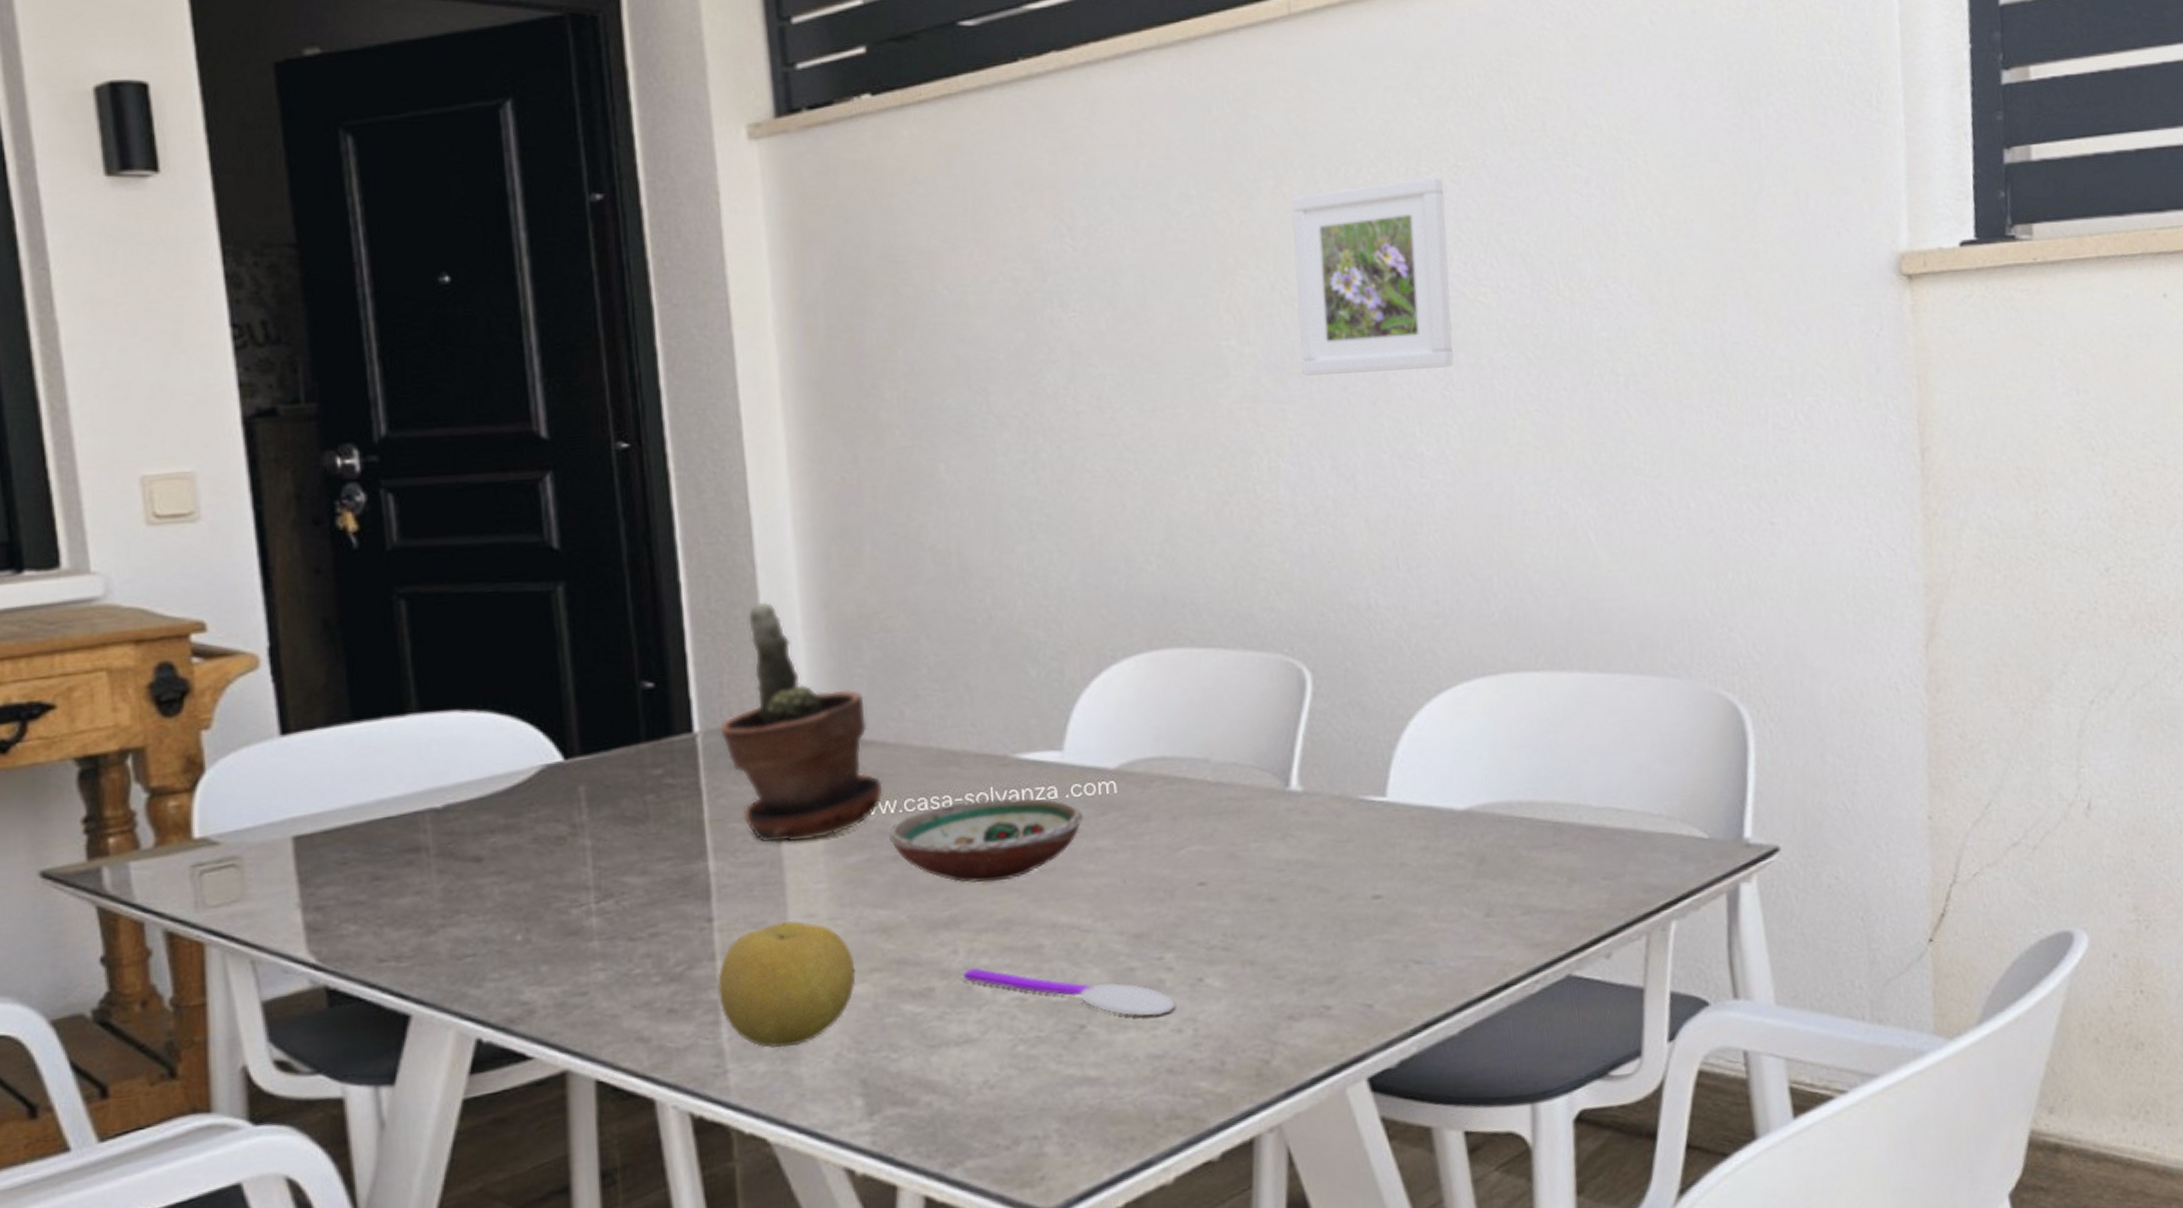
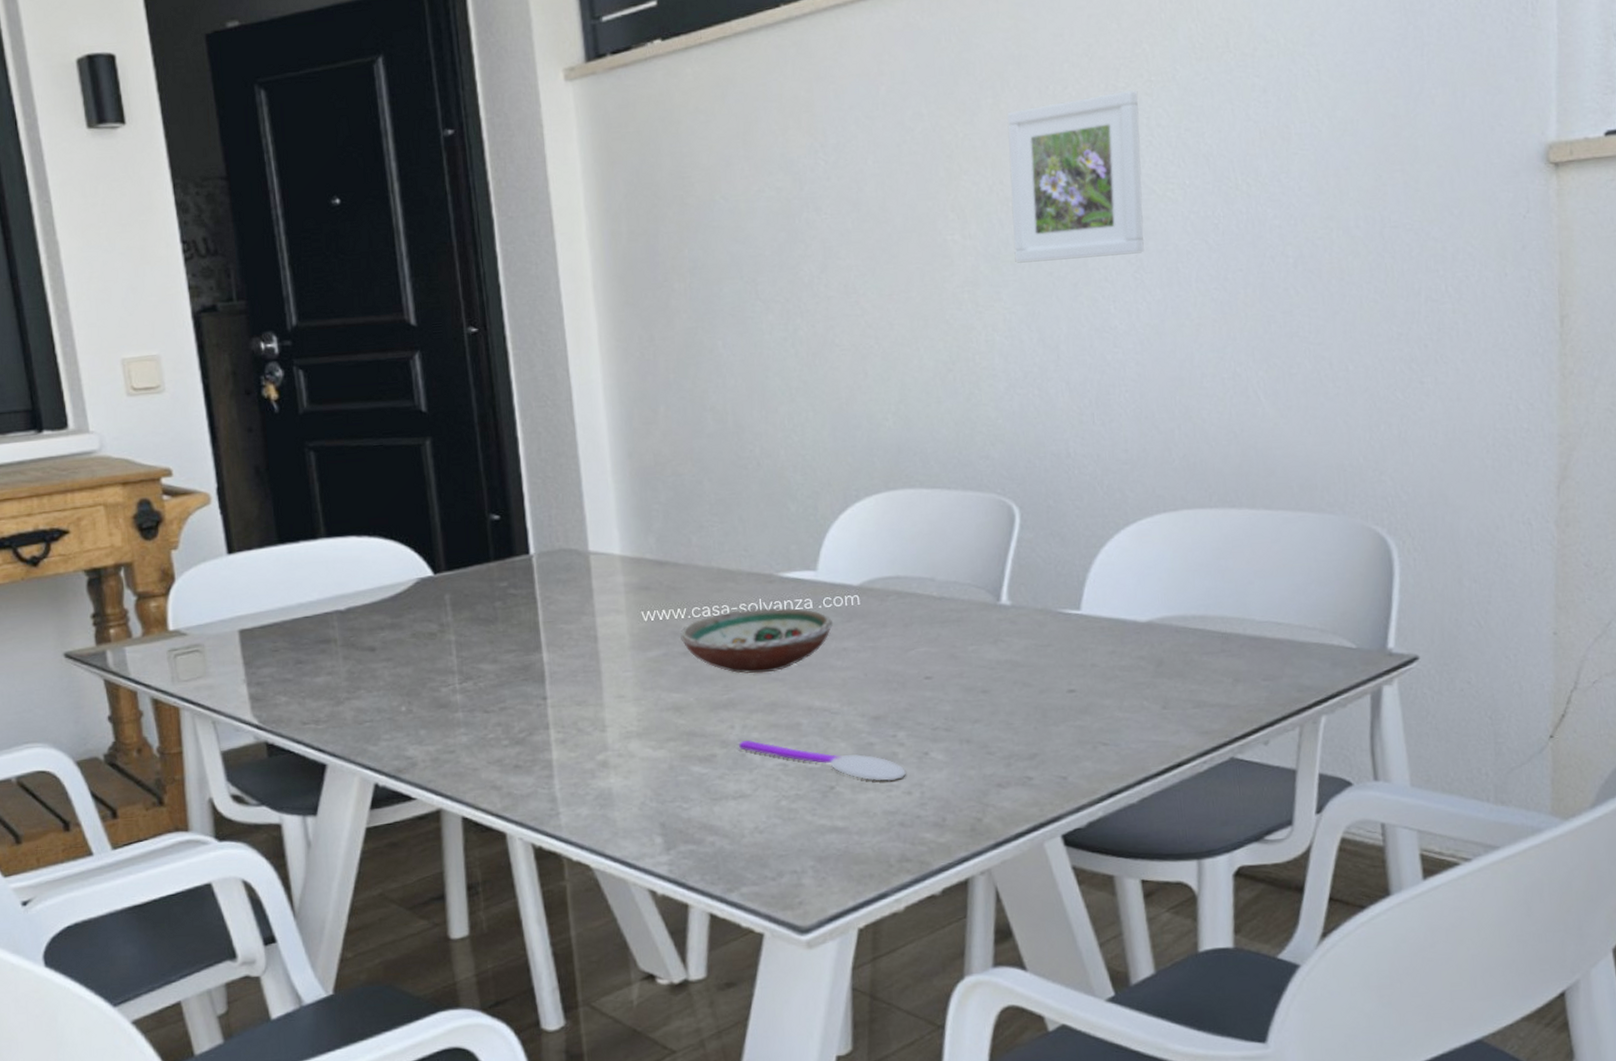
fruit: present [716,920,856,1049] -> none [550,700,656,797]
potted plant: present [720,602,883,844] -> none [550,452,676,641]

